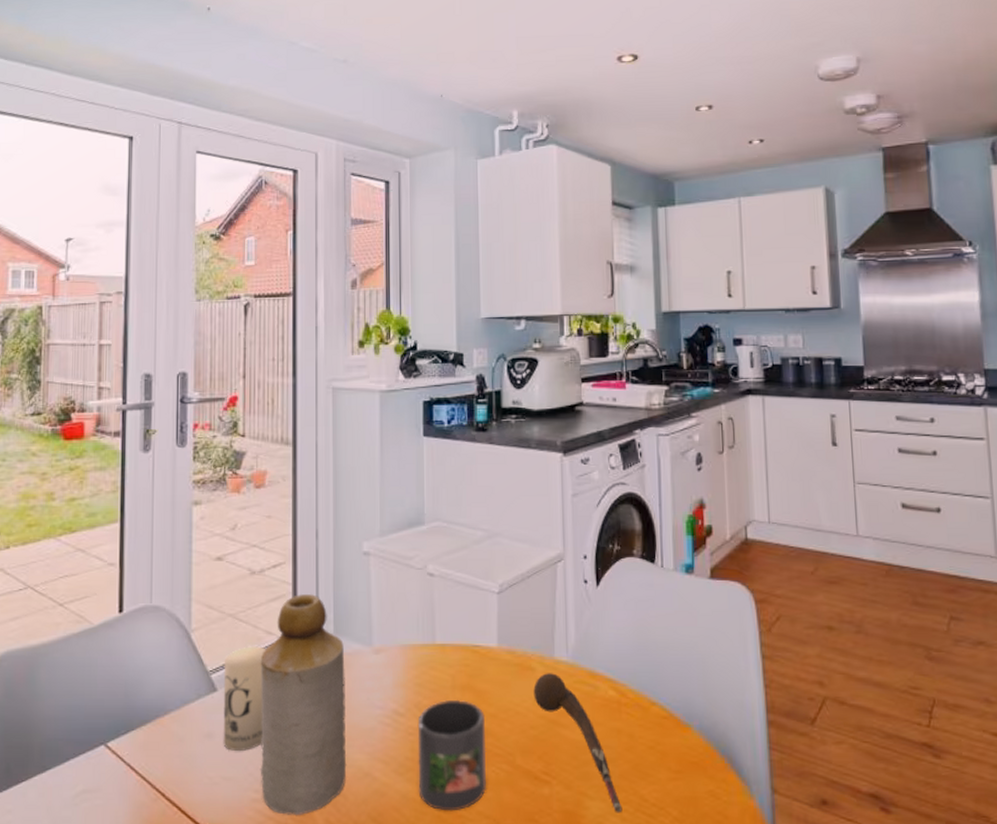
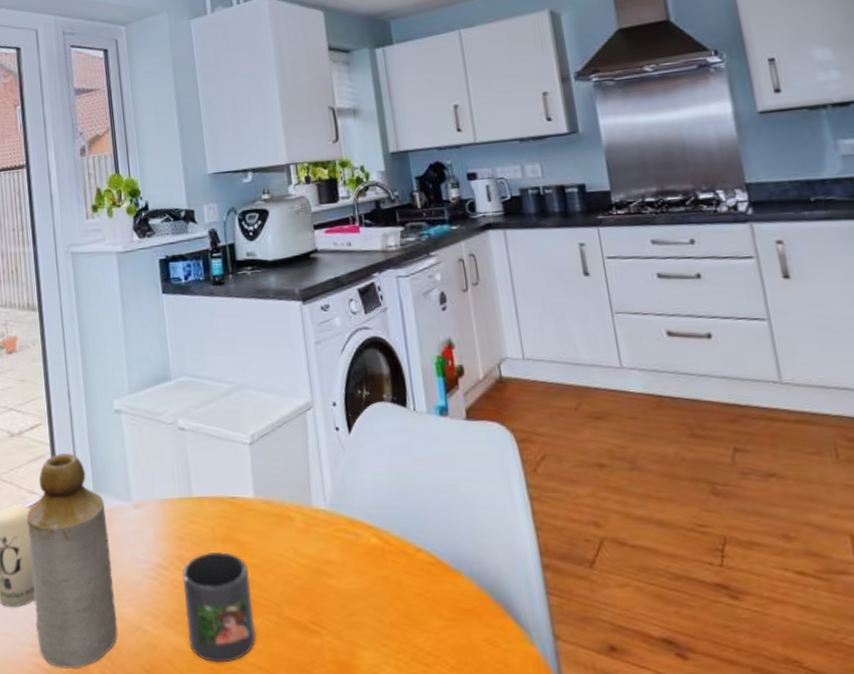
spoon: present [533,673,623,813] -> none [294,522,397,663]

